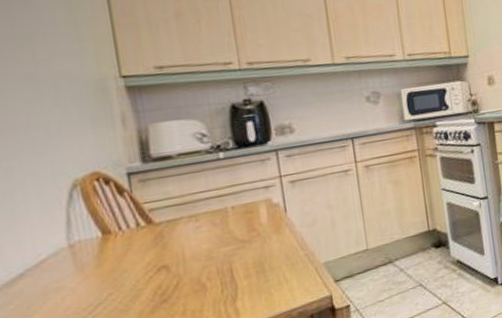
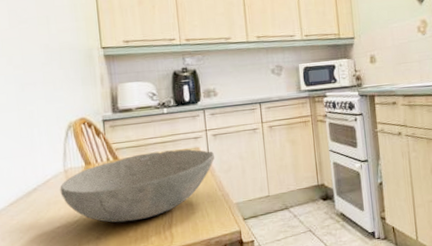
bowl: none [62,201,293,307] -> present [60,149,214,223]

